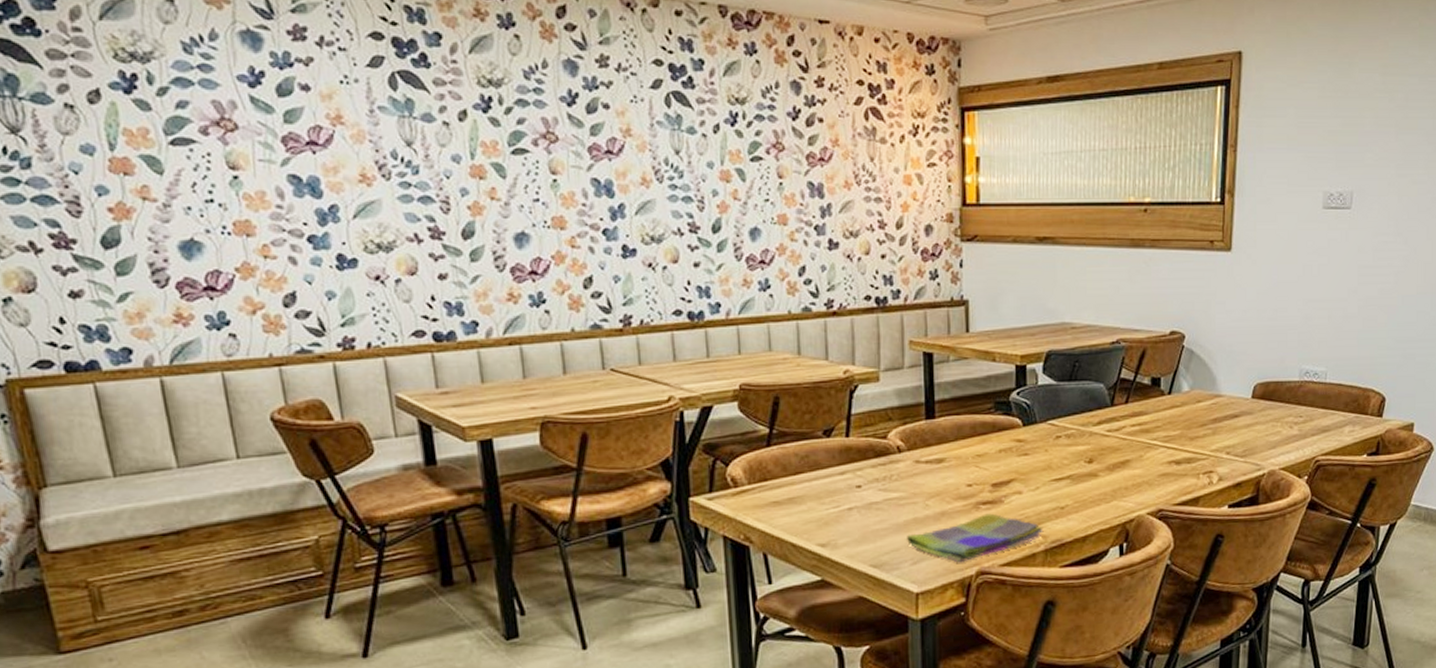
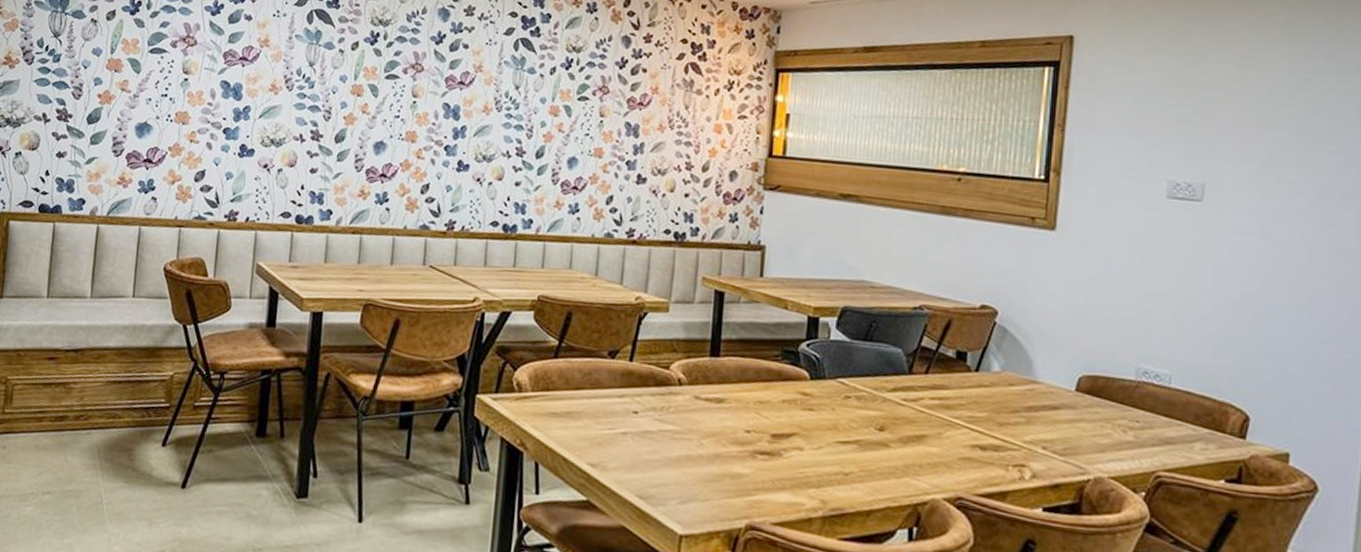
dish towel: present [906,513,1044,563] -> none [676,464,824,512]

